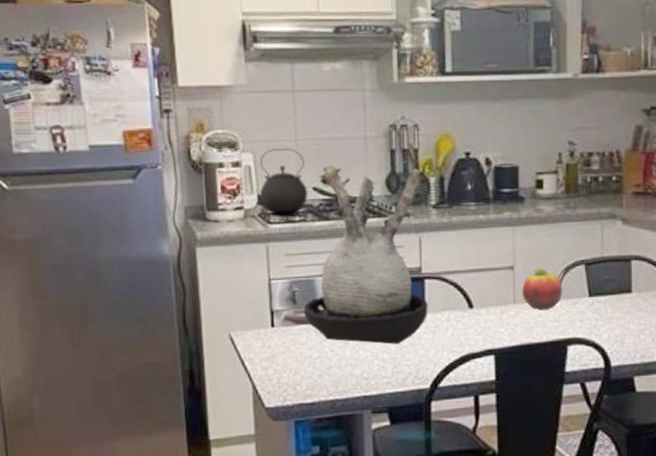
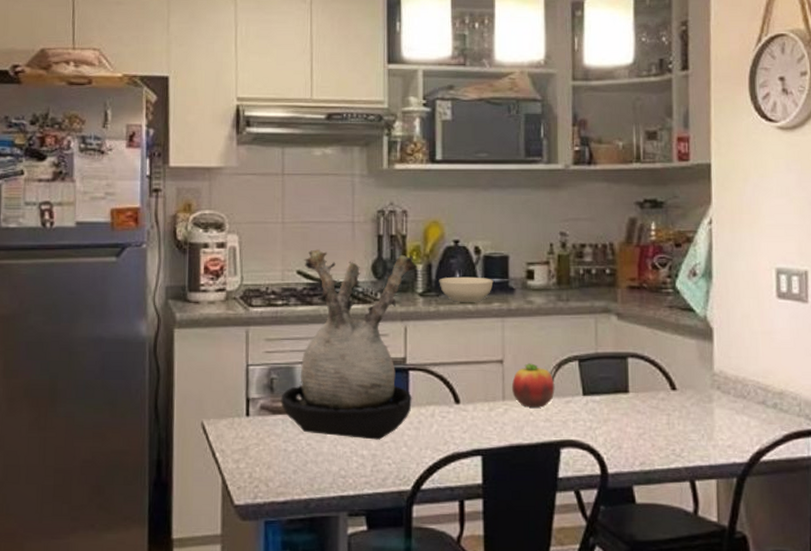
kettle: present [255,147,308,215] -> none [238,229,292,298]
bowl: none [451,187,504,213] -> present [439,276,494,302]

